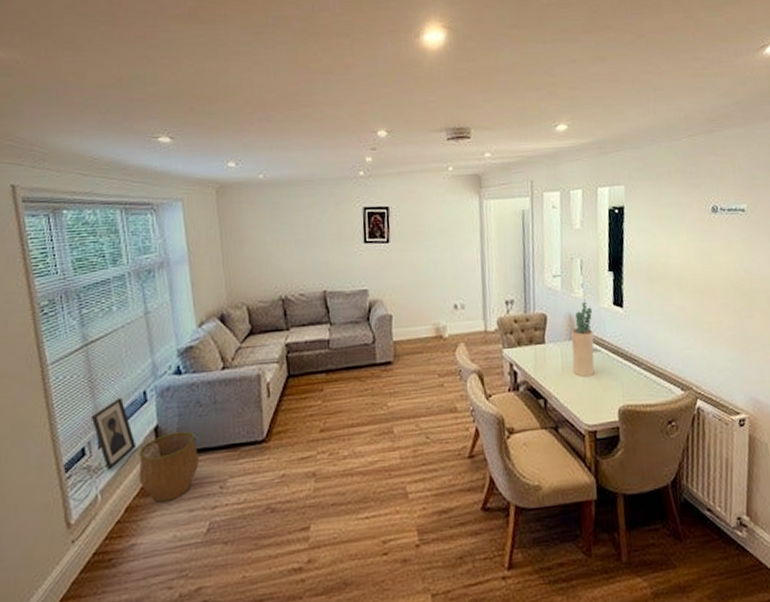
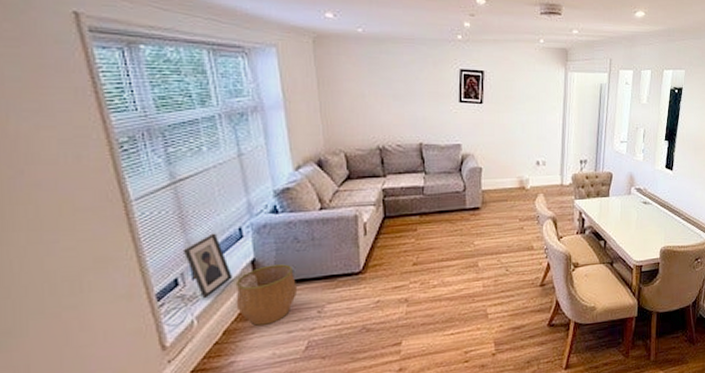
vase: present [571,298,595,378] -> none [629,162,649,225]

